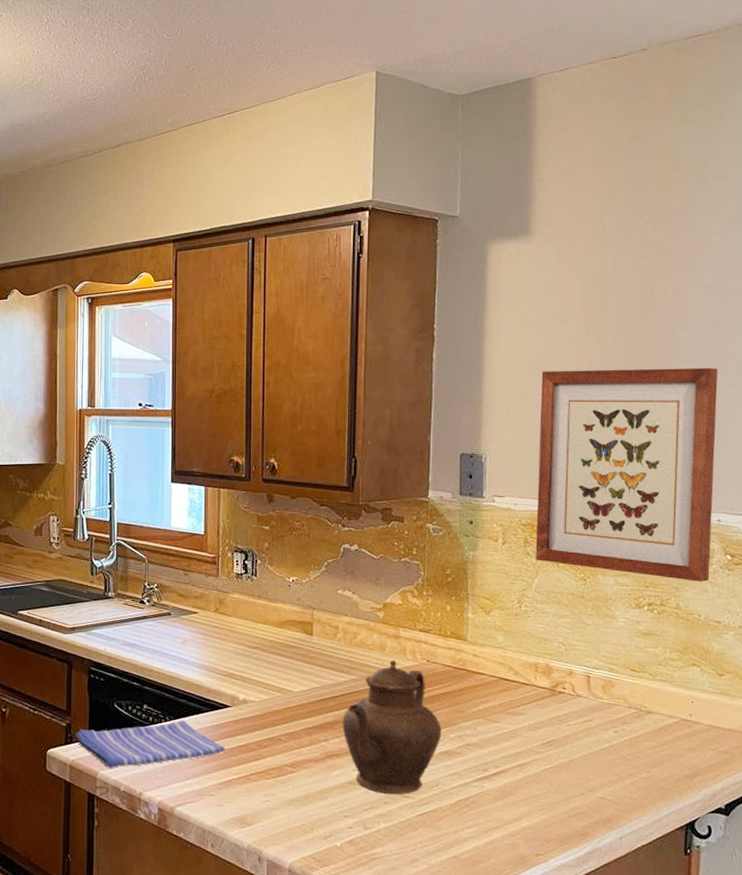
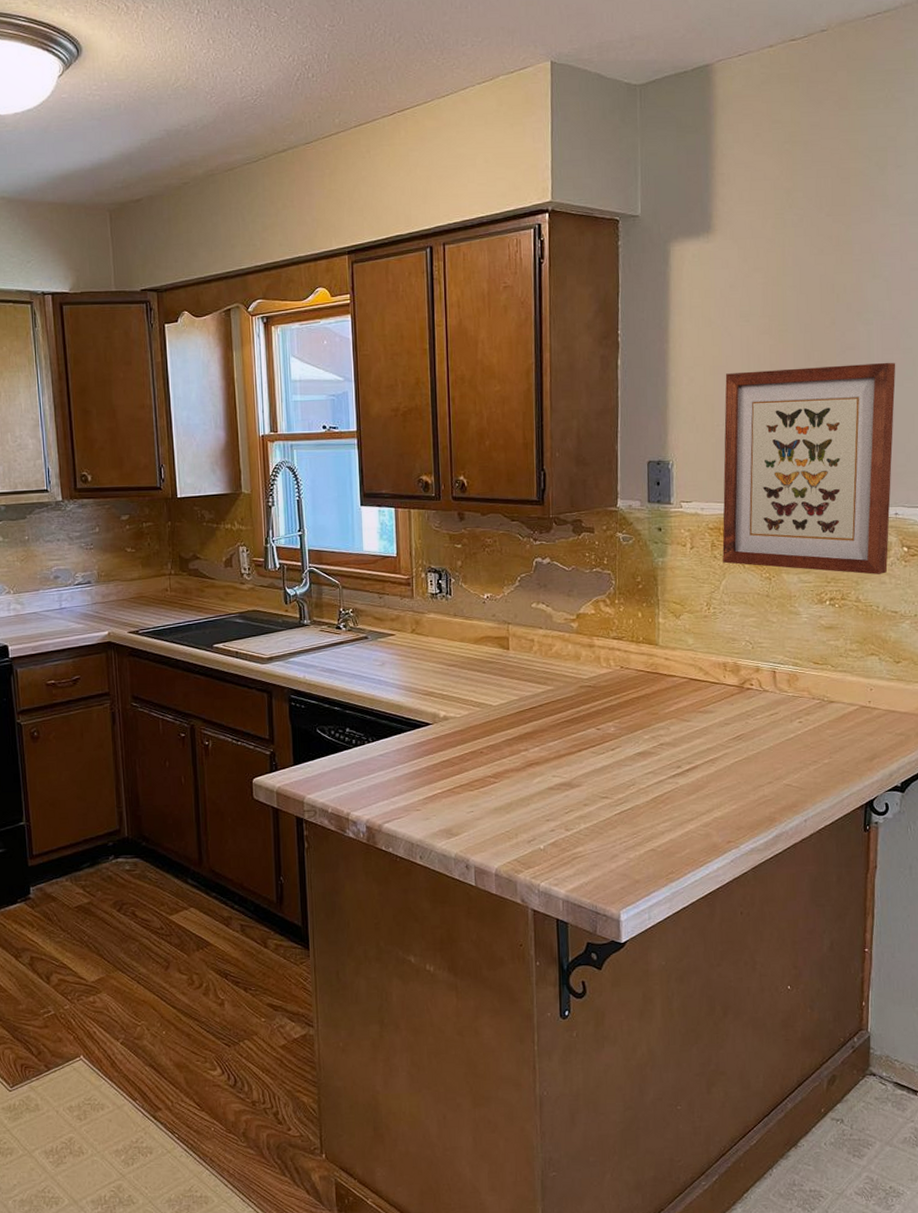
dish towel: present [76,720,226,768] -> none [280,741,429,792]
teapot: present [342,660,442,794] -> none [541,669,637,796]

